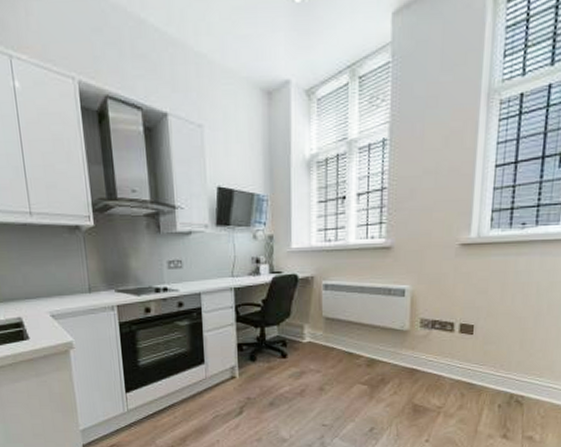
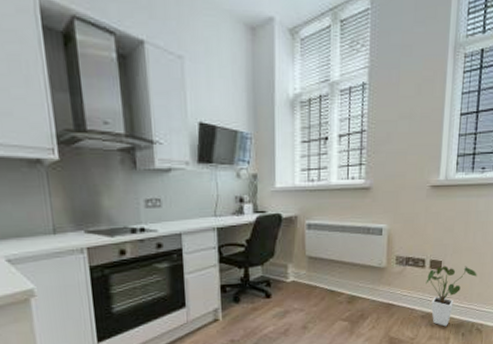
house plant: none [455,330,517,397] -> present [426,266,477,327]

